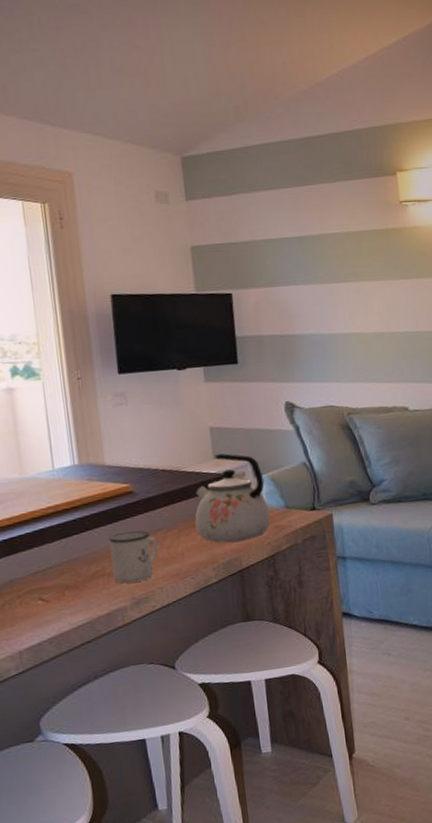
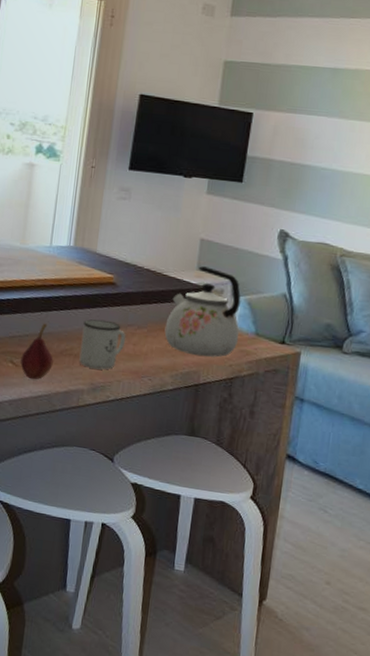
fruit: none [50,550,87,612] -> present [20,323,53,380]

